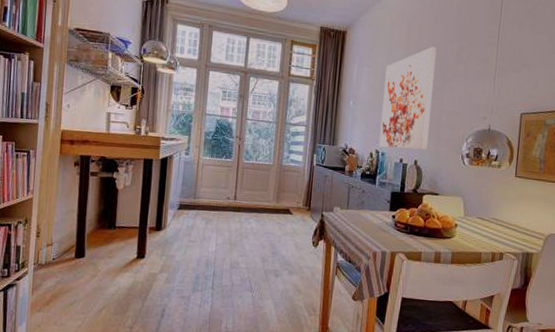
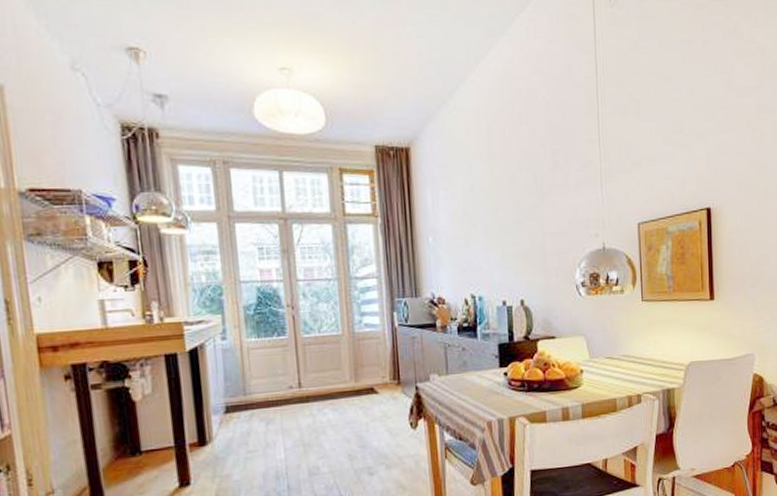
wall art: present [379,46,437,150] -> none [468,154,534,291]

